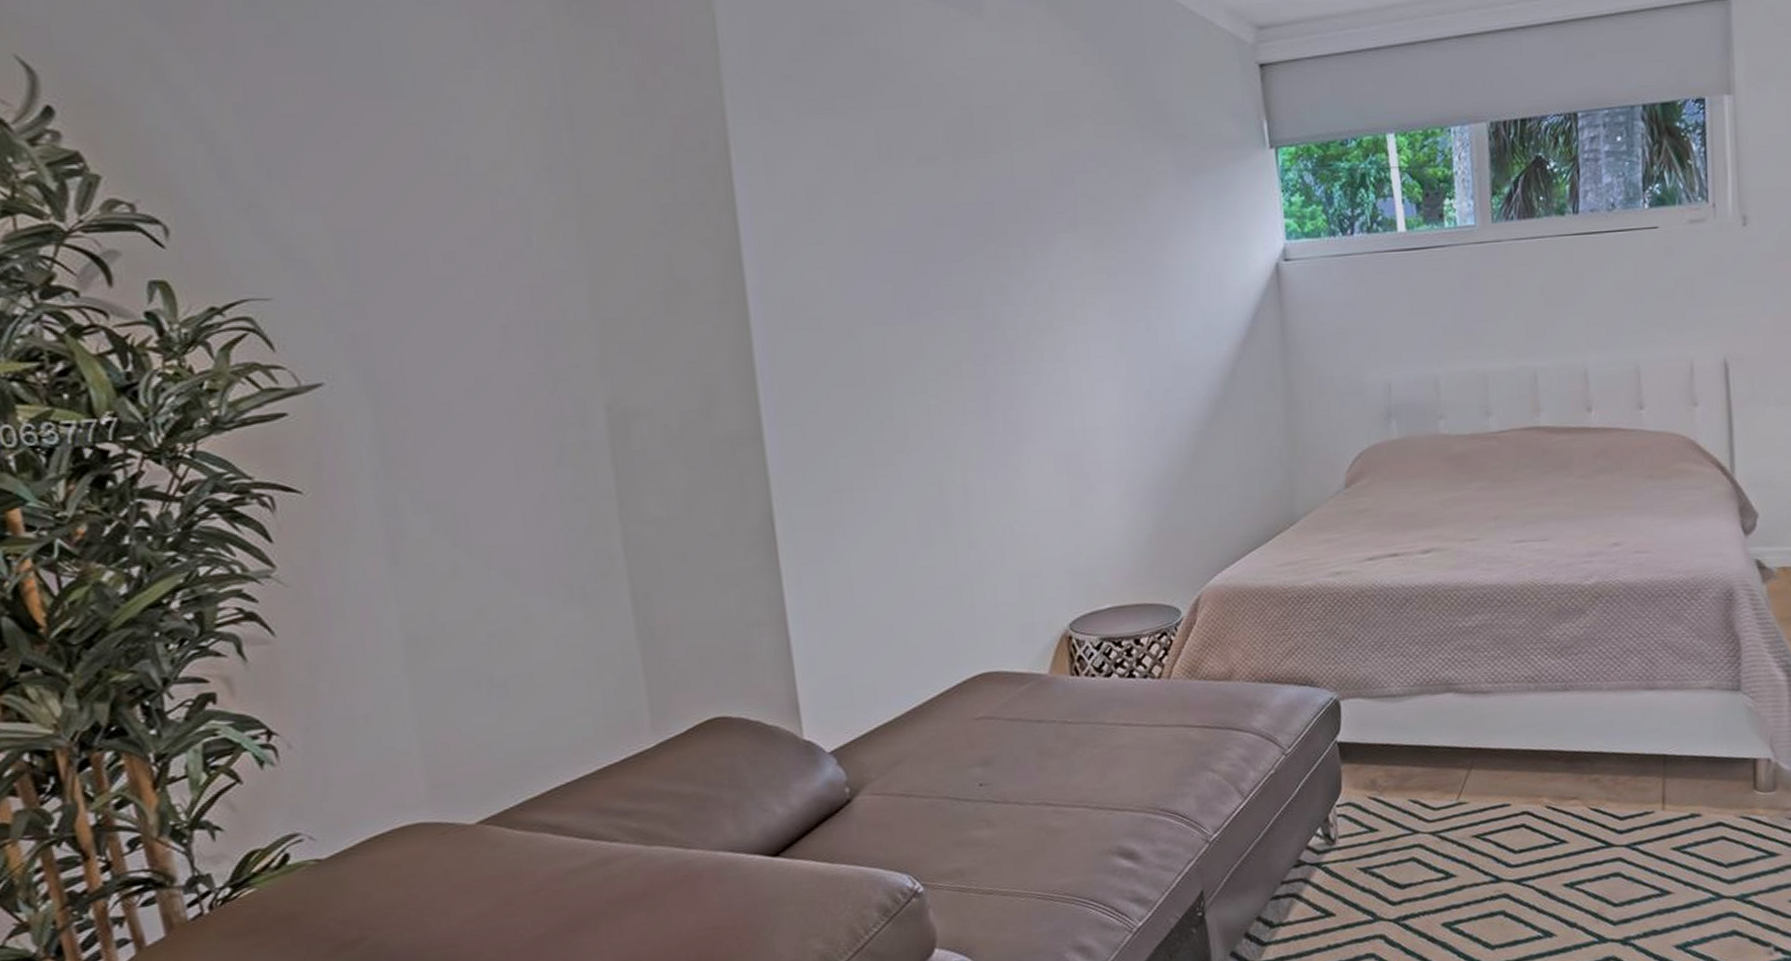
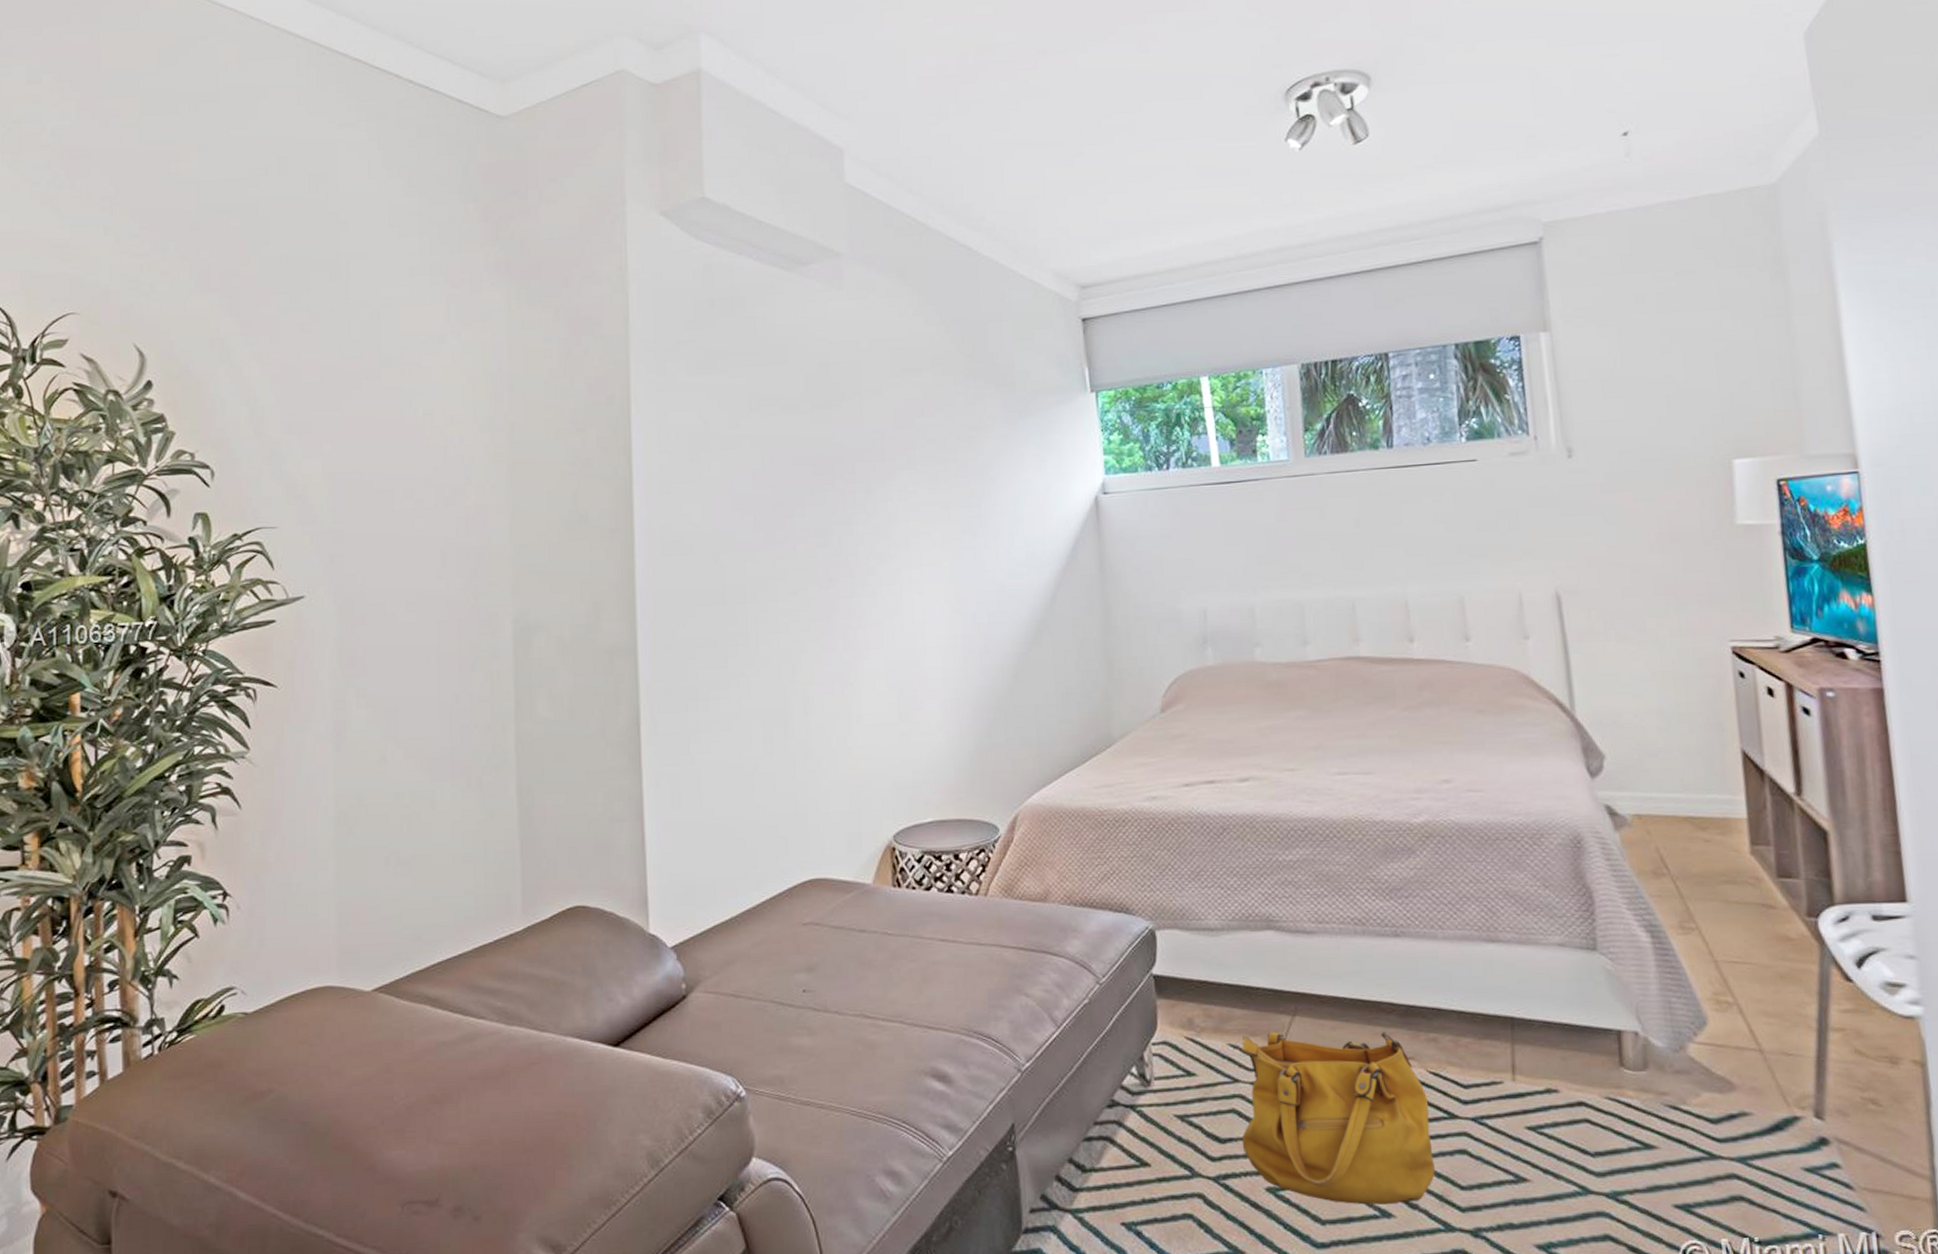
handbag: none [1420,777,1593,929] -> present [1241,1031,1436,1205]

